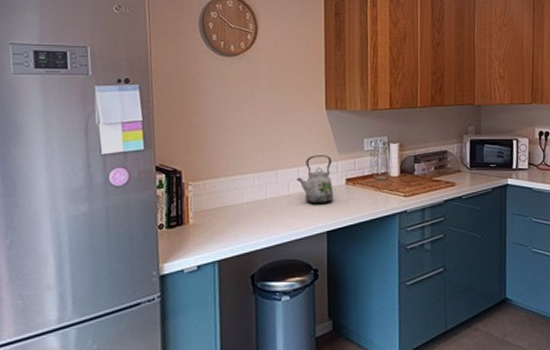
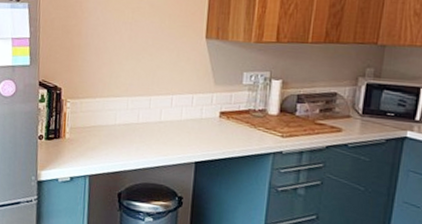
kettle: present [297,155,334,205] -> none [169,84,207,135]

